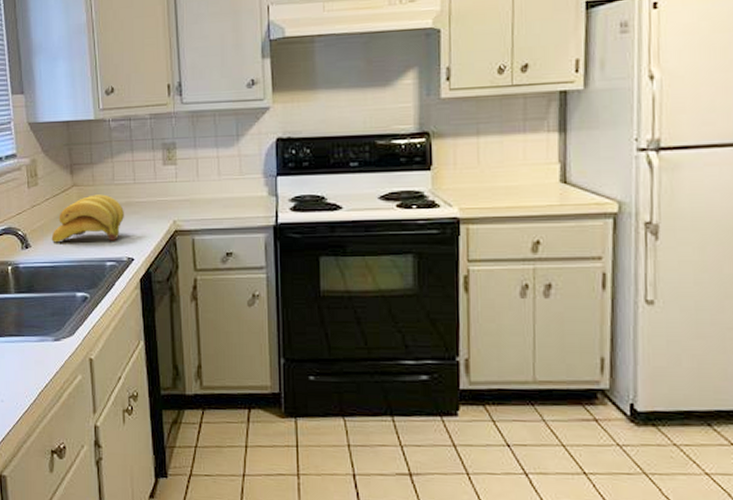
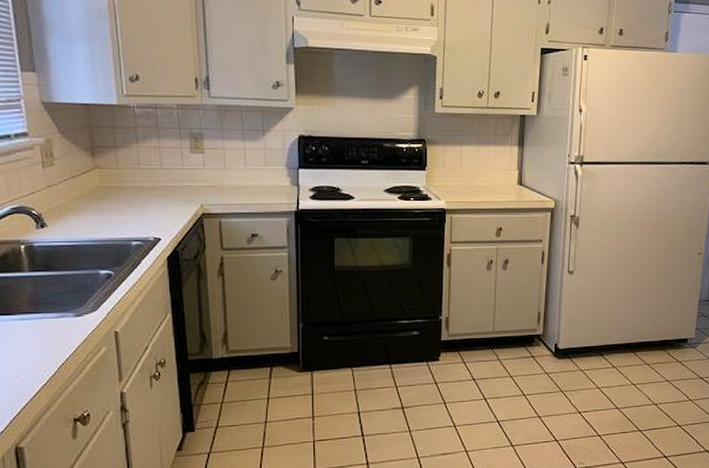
banana bunch: present [51,194,124,243] -> none [70,177,150,223]

